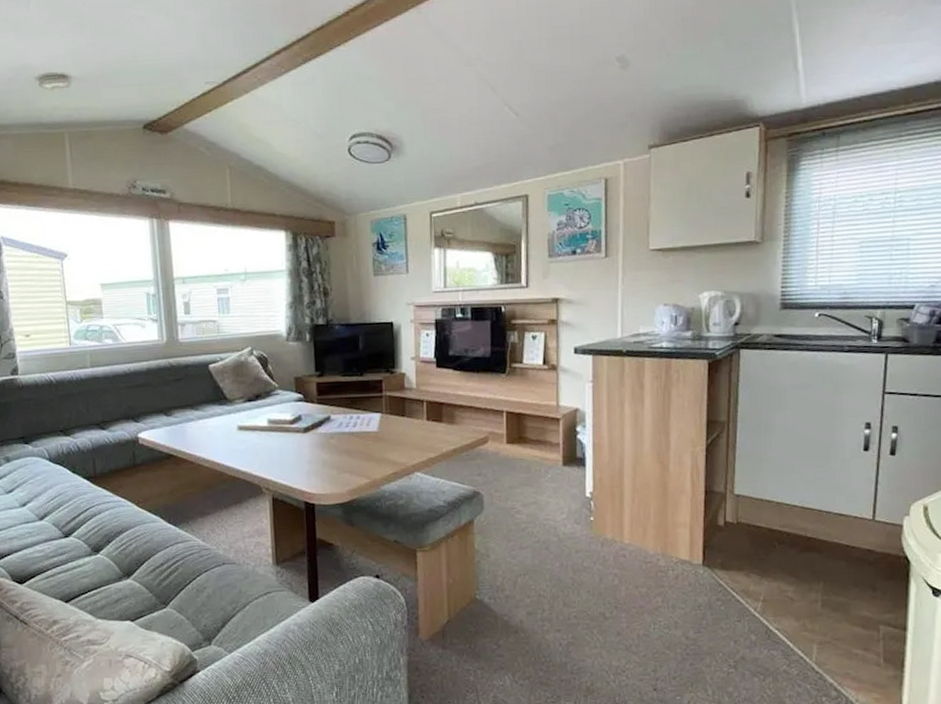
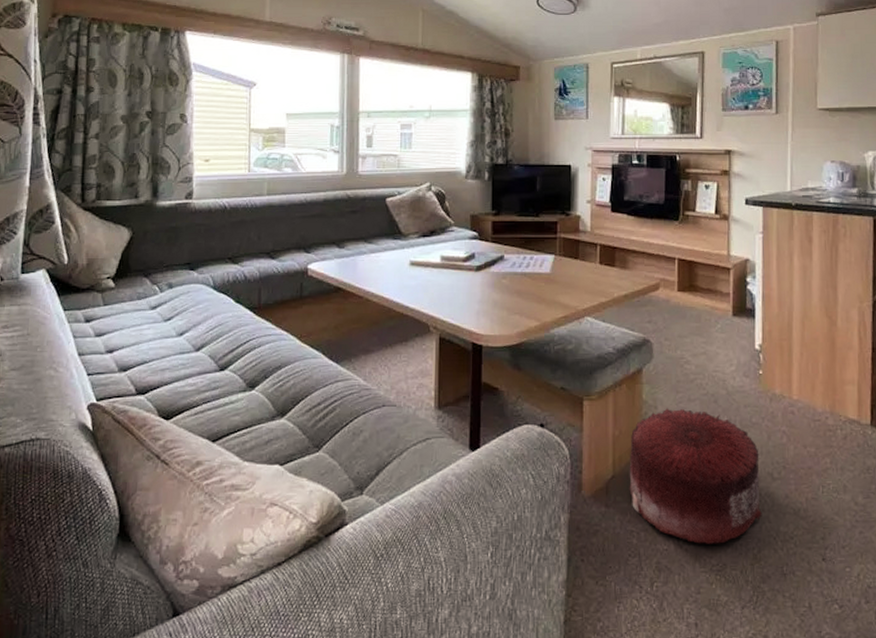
pouf: none [464,556,595,679] -> present [629,408,762,544]

